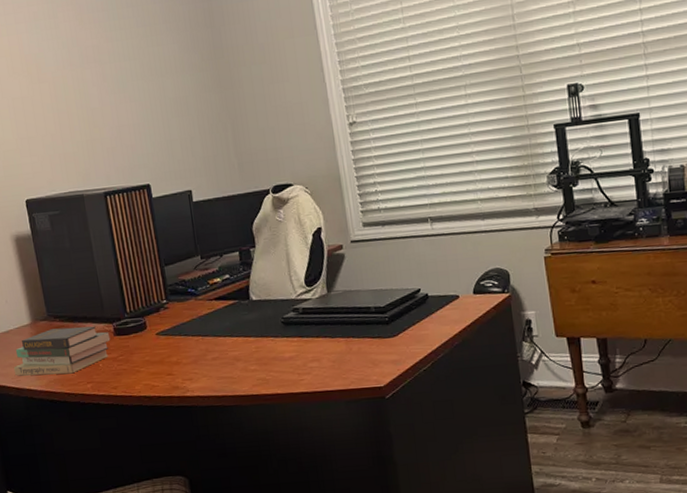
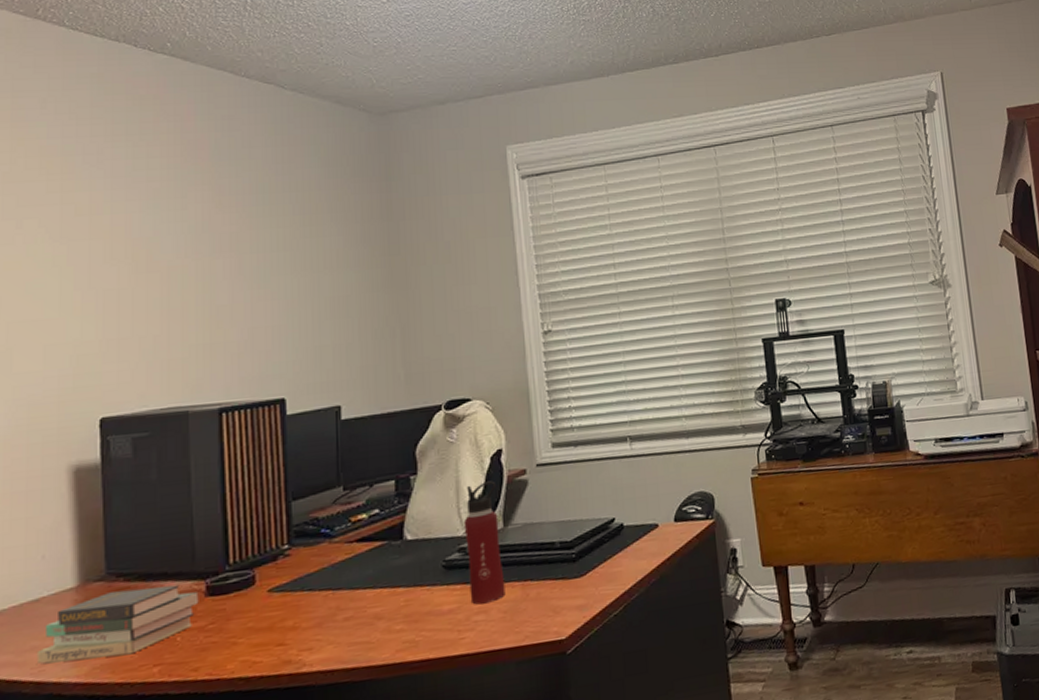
water bottle: none [295,254,333,354] -> present [463,481,506,605]

